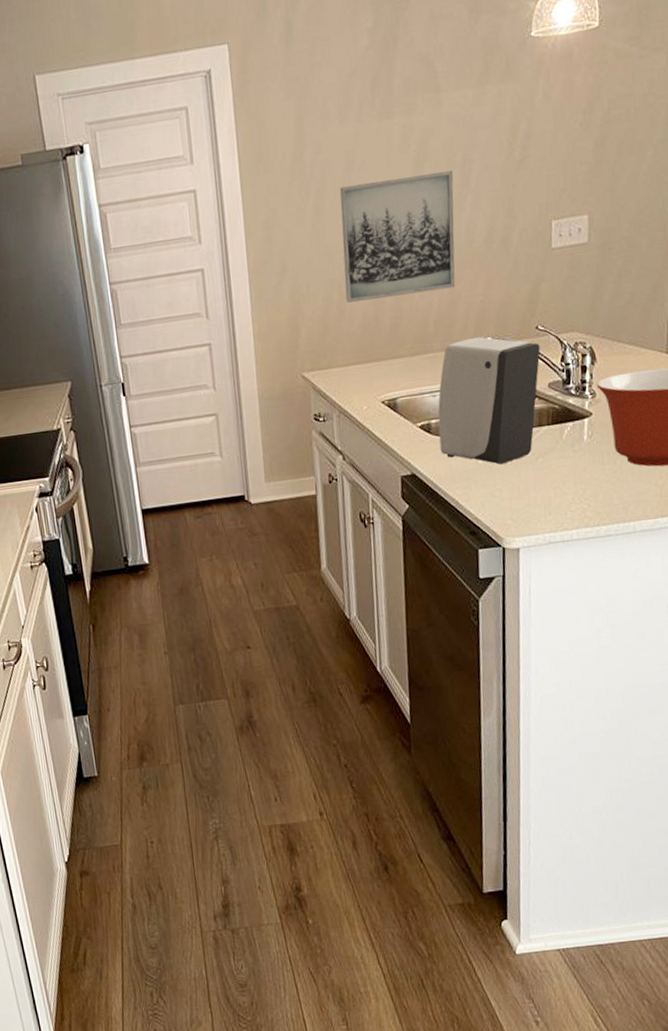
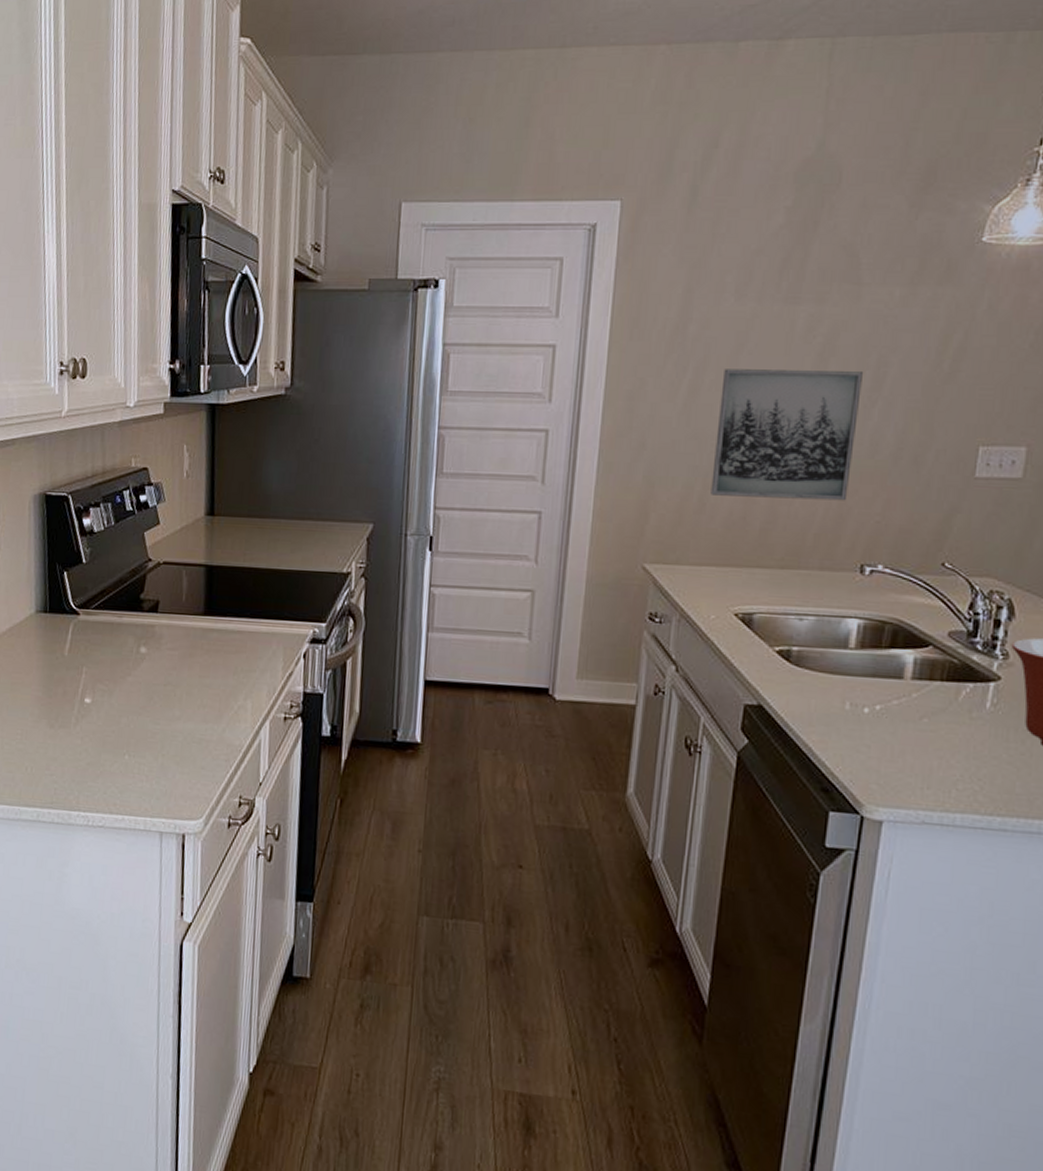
soap dispenser: present [438,336,541,465] -> none [799,561,944,716]

